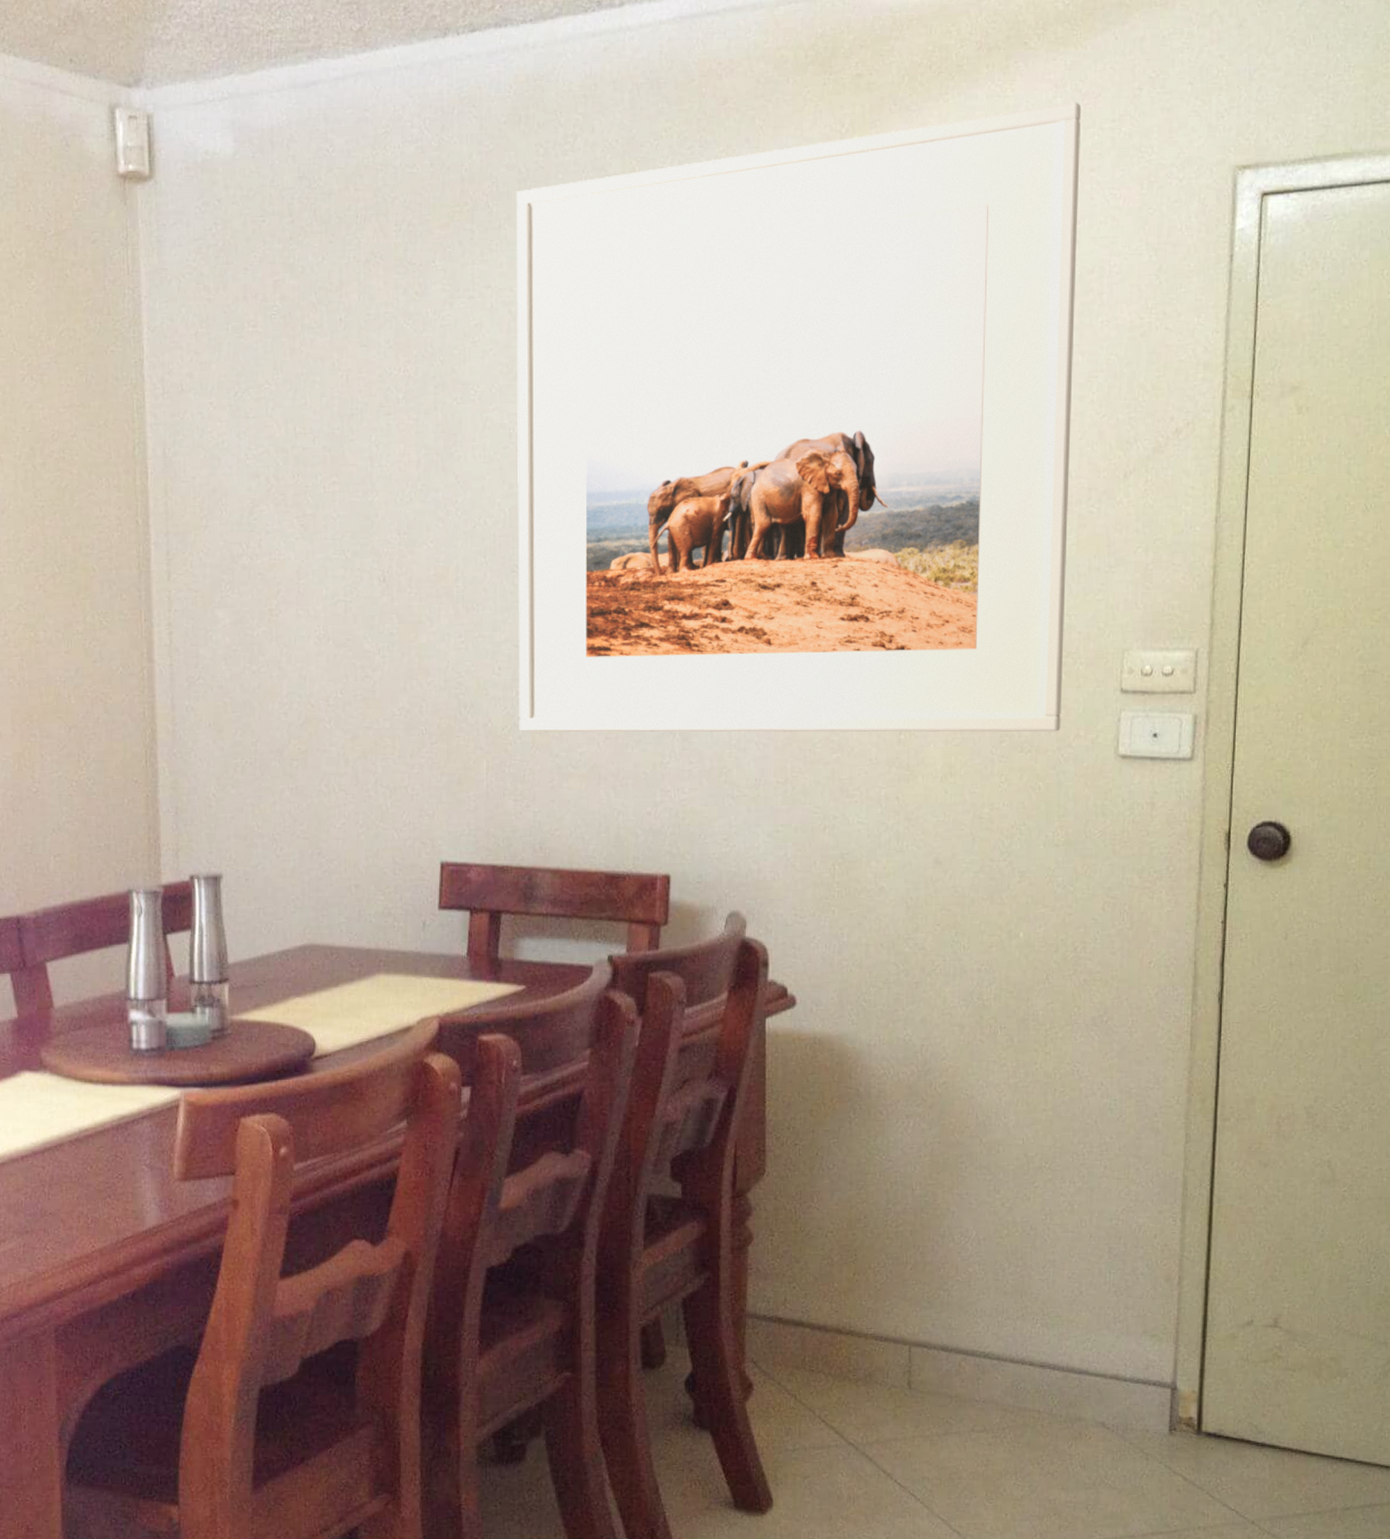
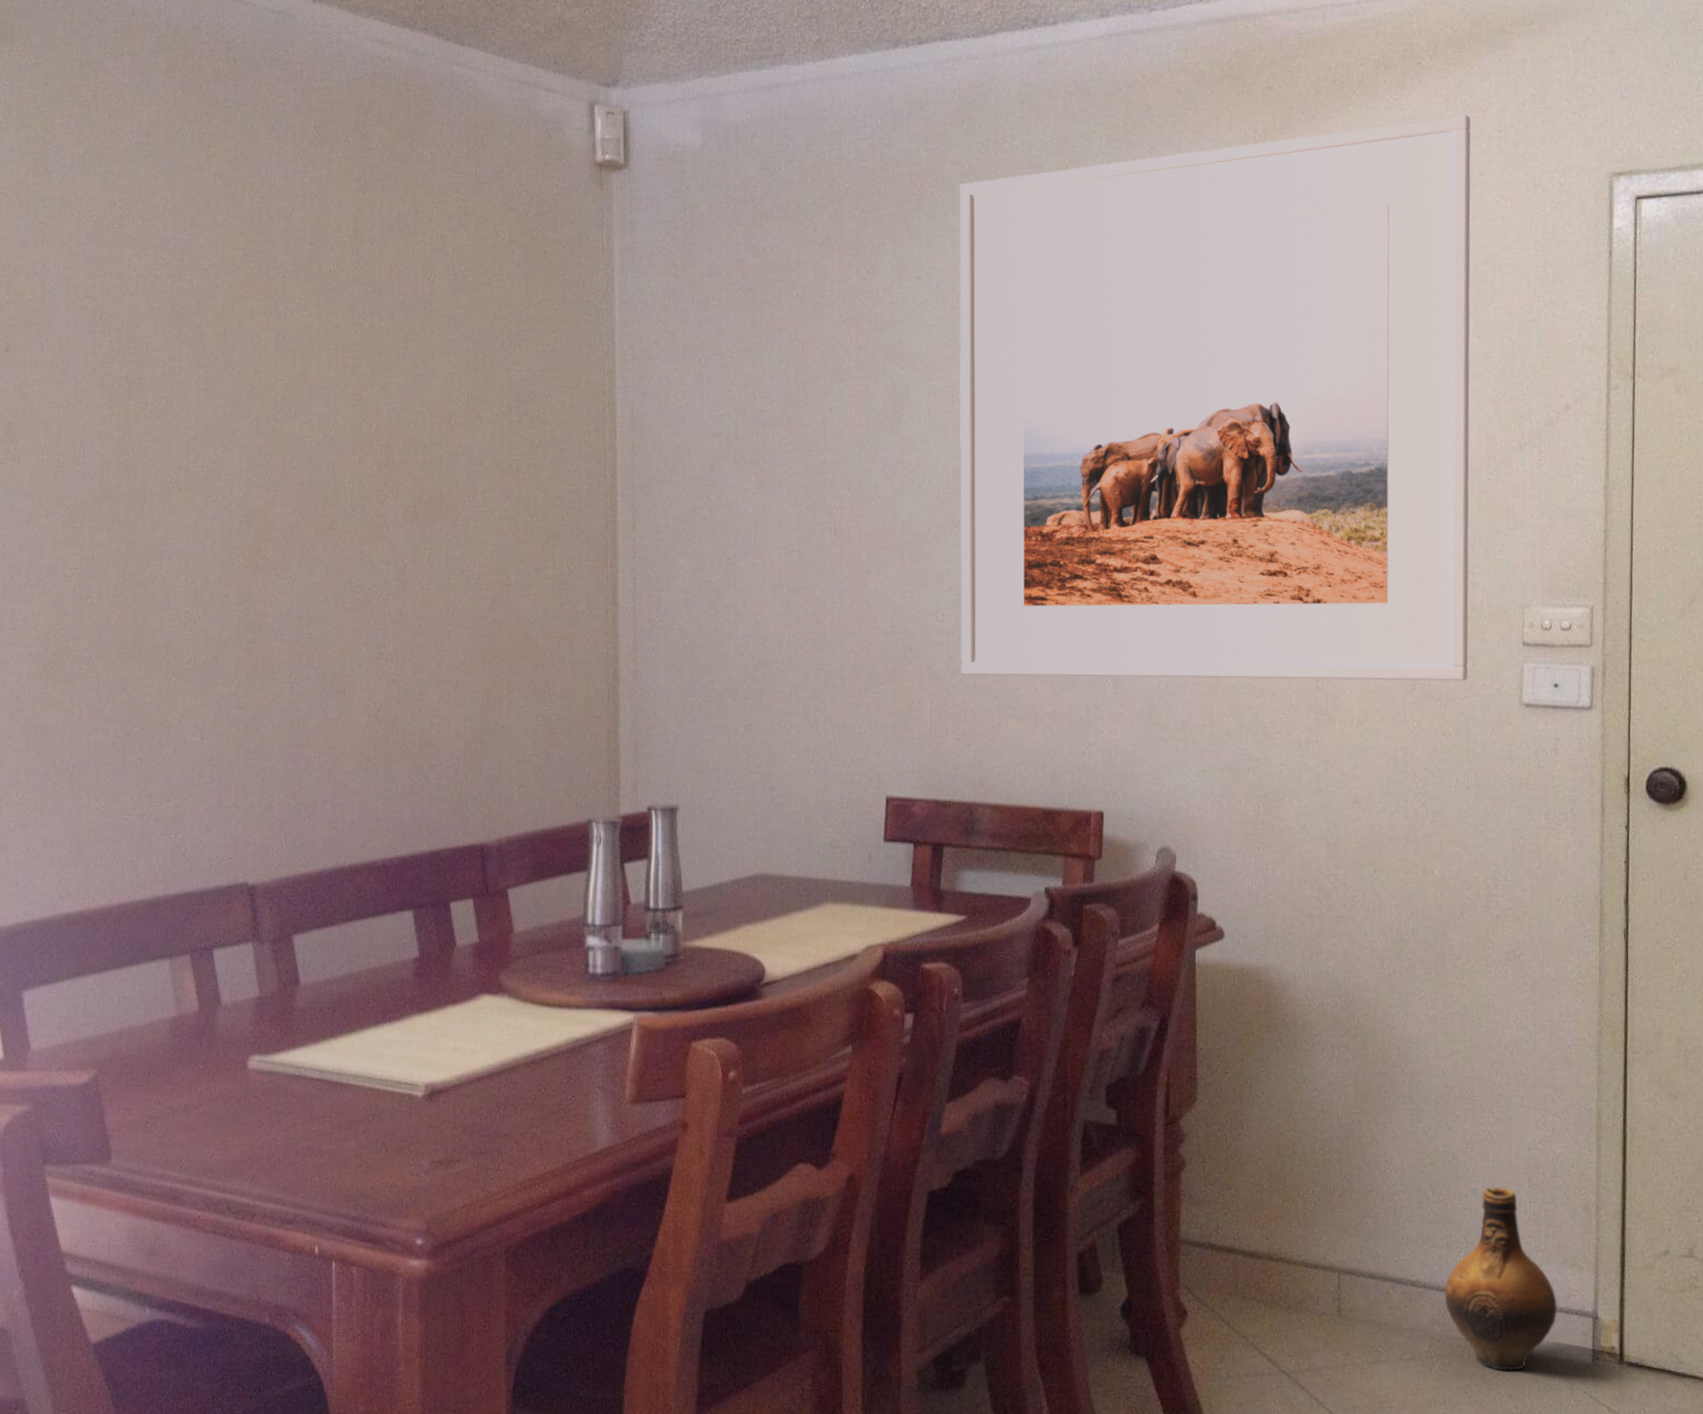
ceramic jug: none [1018,1257,1135,1443] -> present [1444,1186,1557,1372]

